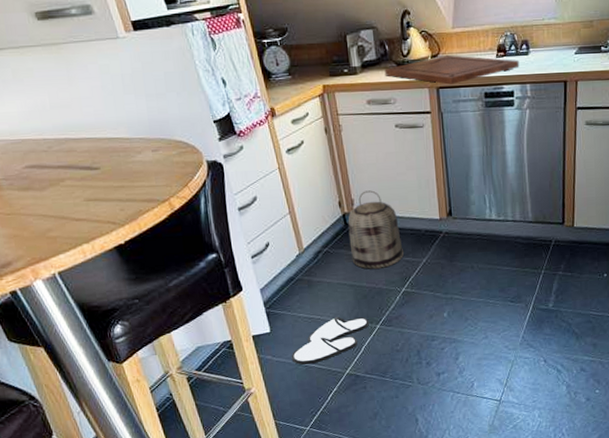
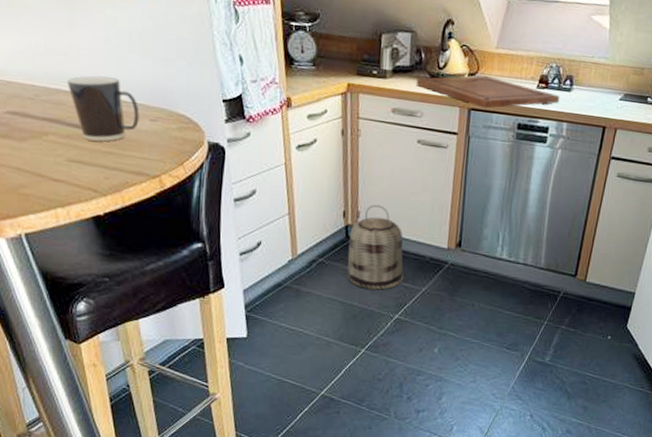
mug: none [73,119,143,179] -> present [66,75,140,142]
slippers: present [291,317,369,365] -> none [265,333,354,379]

